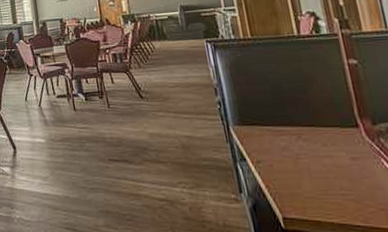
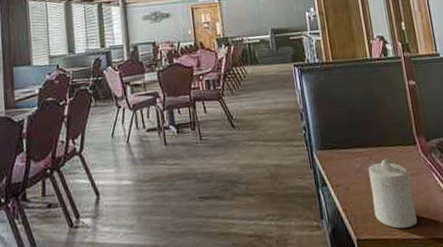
candle: none [296,140,361,213] -> present [368,159,417,229]

